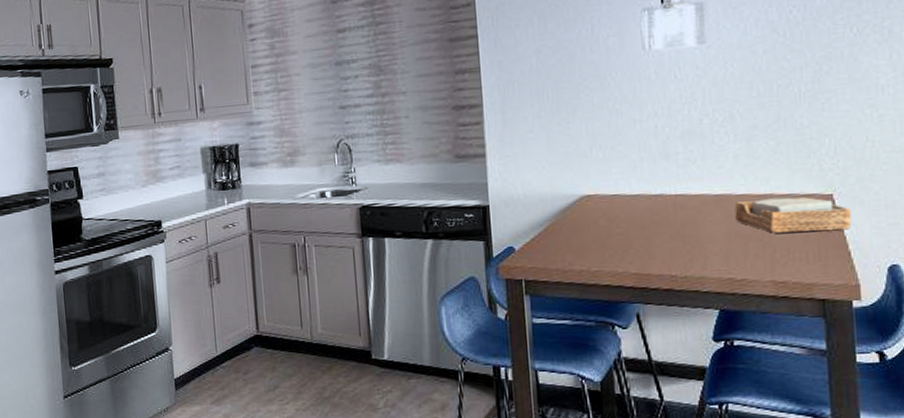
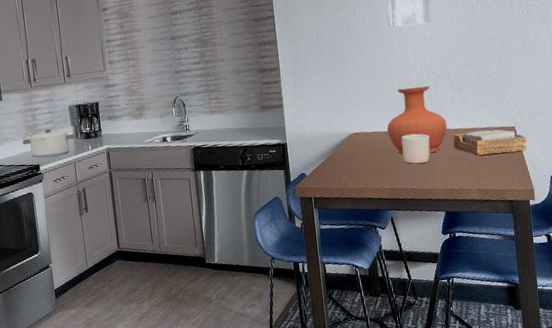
cooking pot: none [142,175,208,212] -> present [22,128,75,158]
vase: none [634,133,727,227] -> present [386,85,447,154]
mug: none [656,199,700,241] -> present [401,133,430,164]

